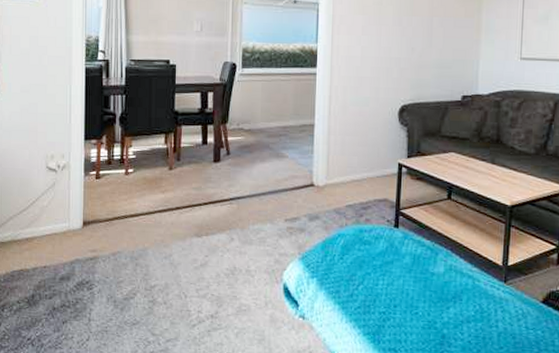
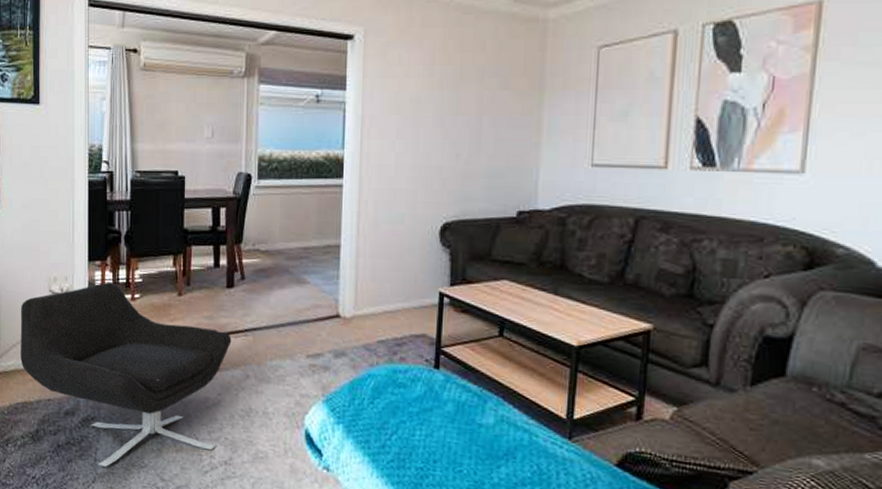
lounge chair: none [17,158,218,326] -> present [20,282,232,467]

